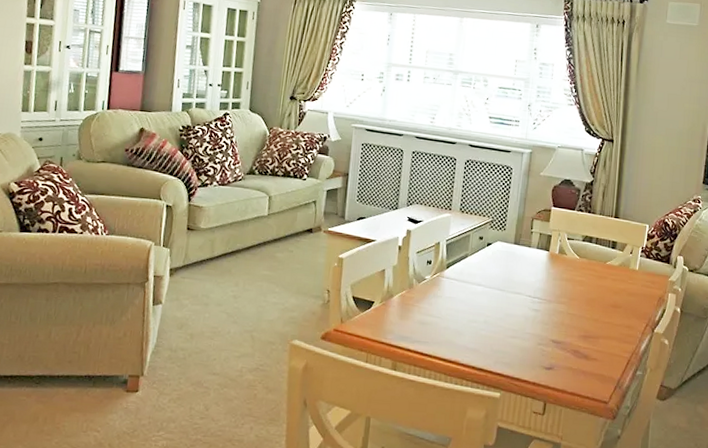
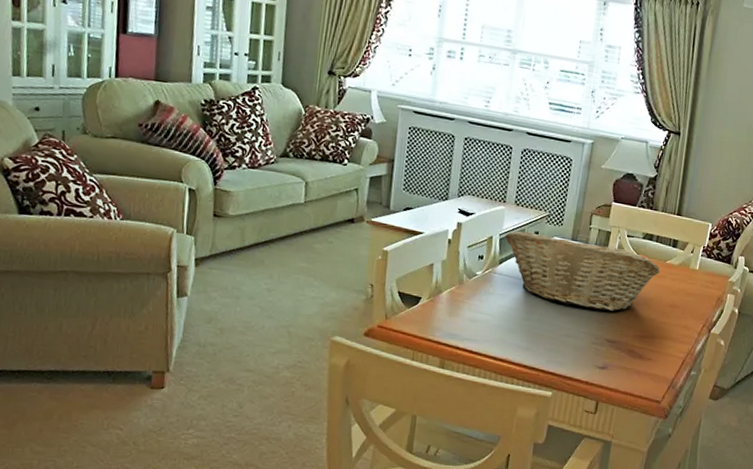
fruit basket: none [452,236,601,312] -> present [505,231,660,311]

